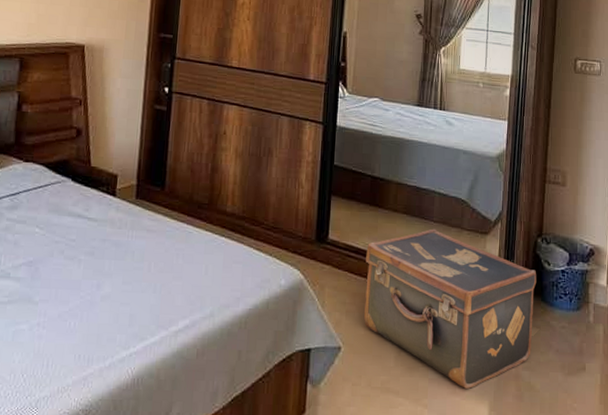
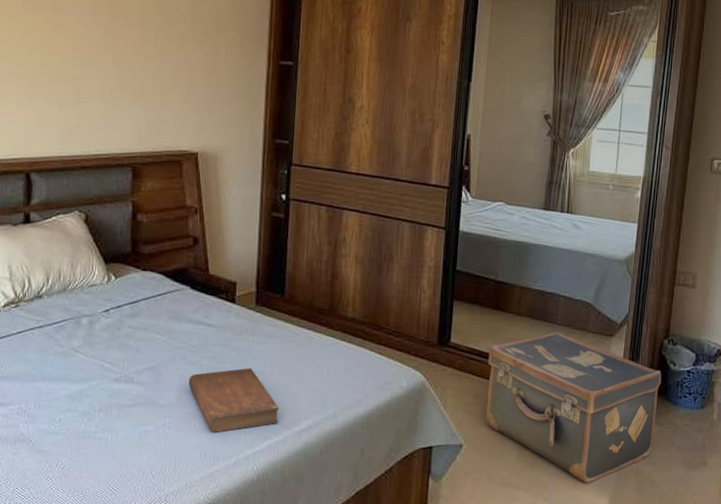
bible: none [65,263,156,332] -> present [188,368,279,432]

